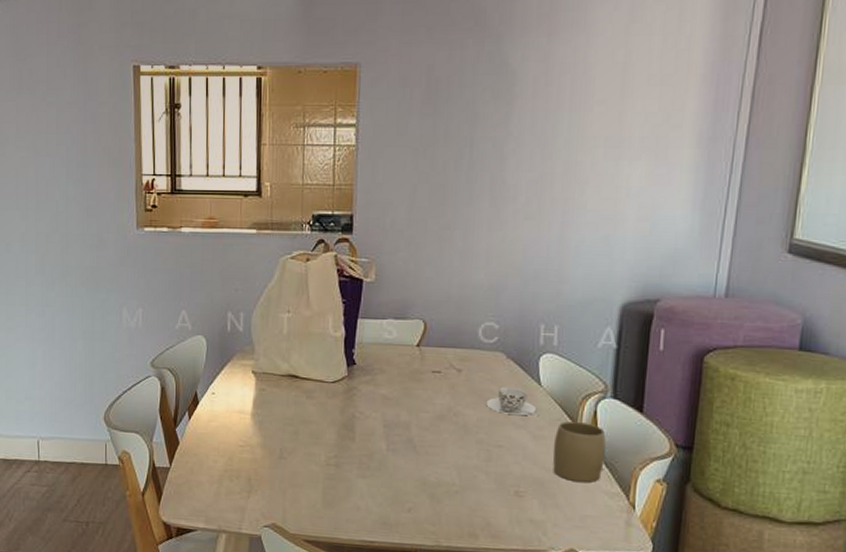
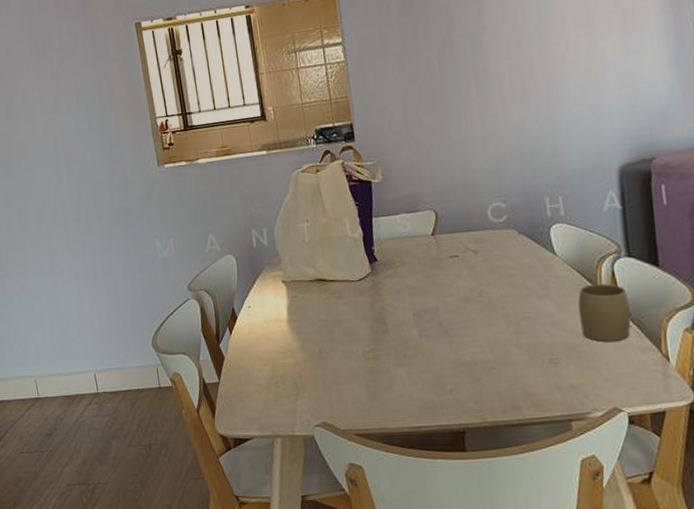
teacup: present [486,386,540,416] -> none [506,260,560,287]

